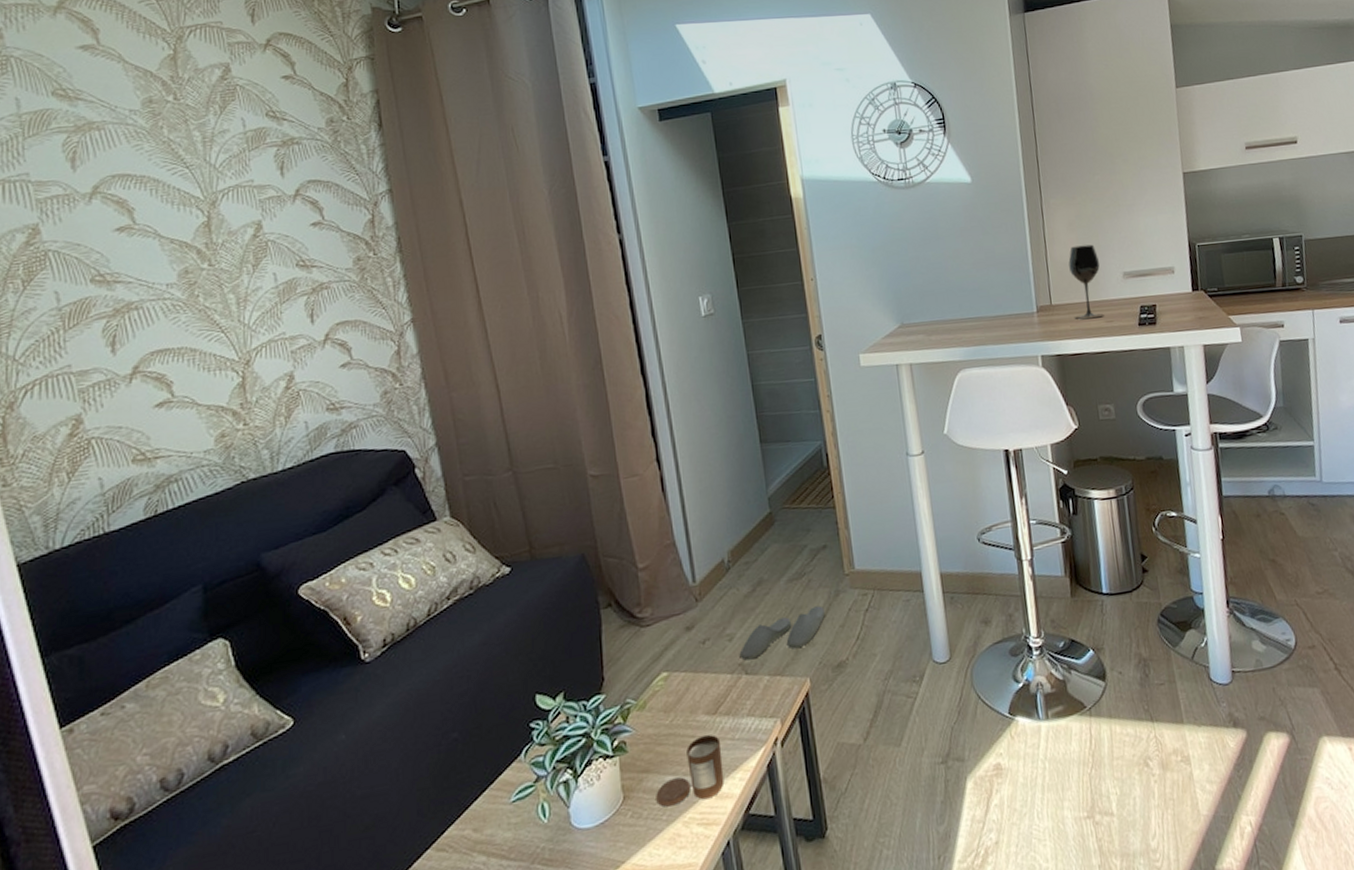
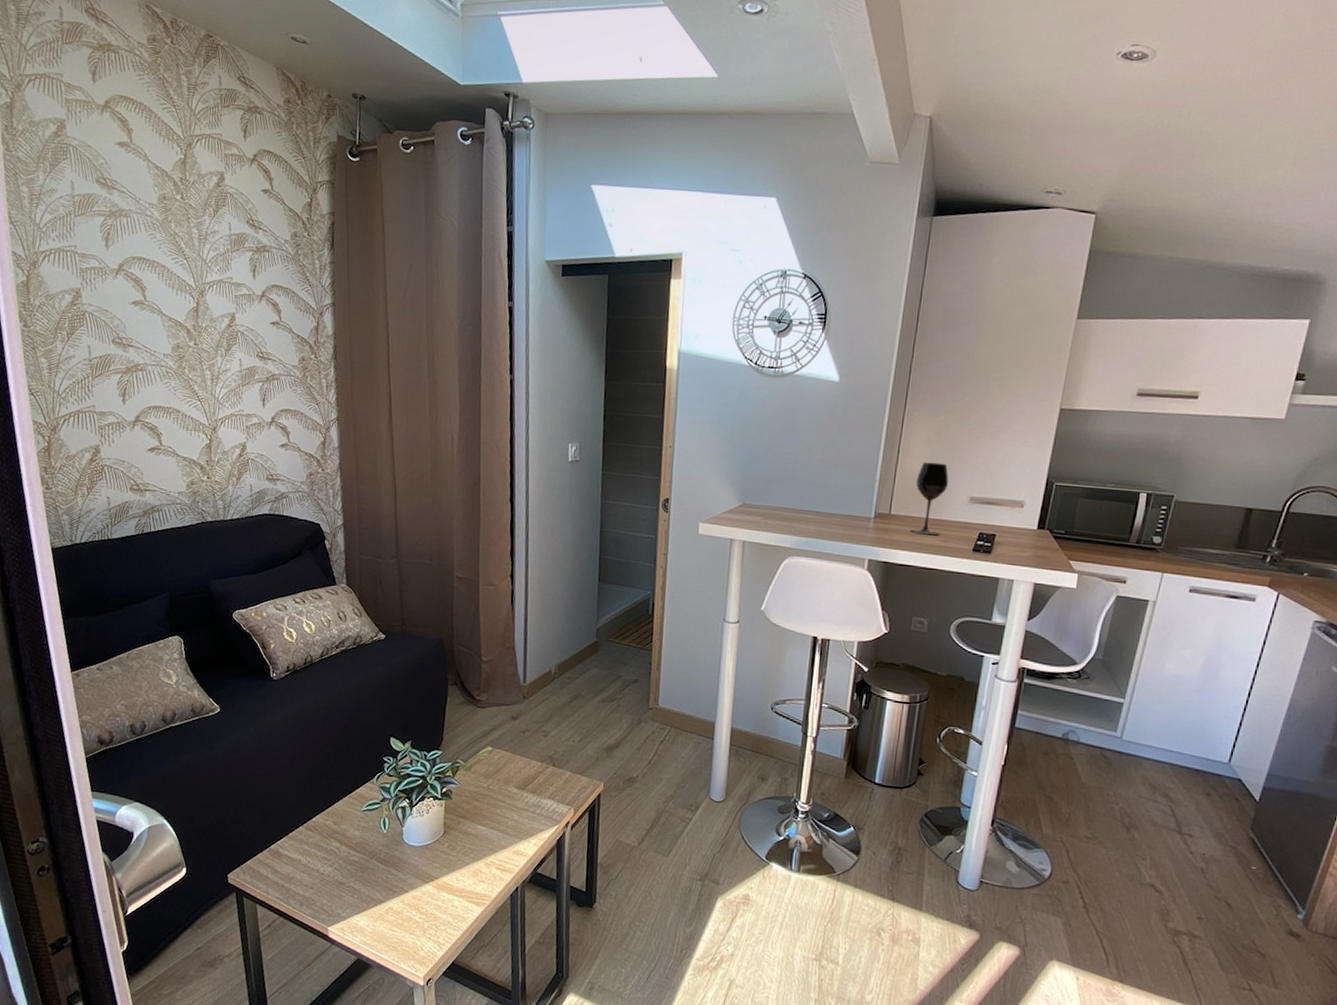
candle: present [656,734,725,807] -> none [468,803,524,852]
slippers: present [739,605,825,661] -> none [550,727,626,757]

